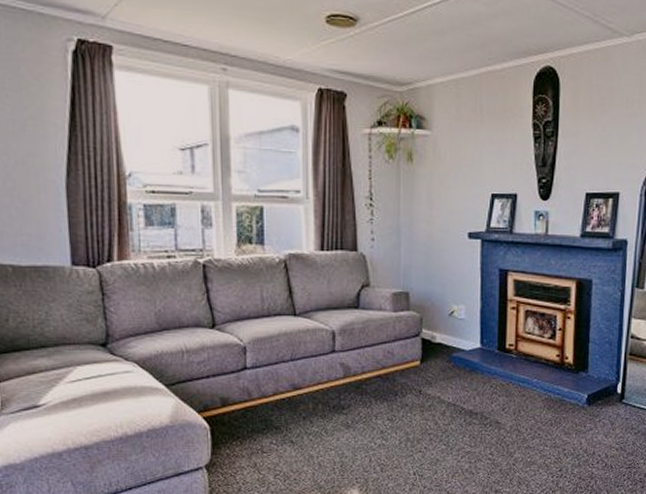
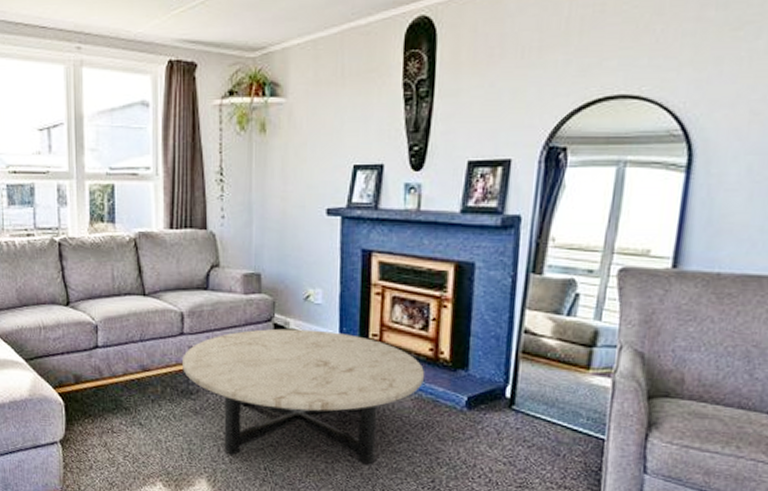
coffee table: none [334,342,553,464] -> present [183,328,425,465]

